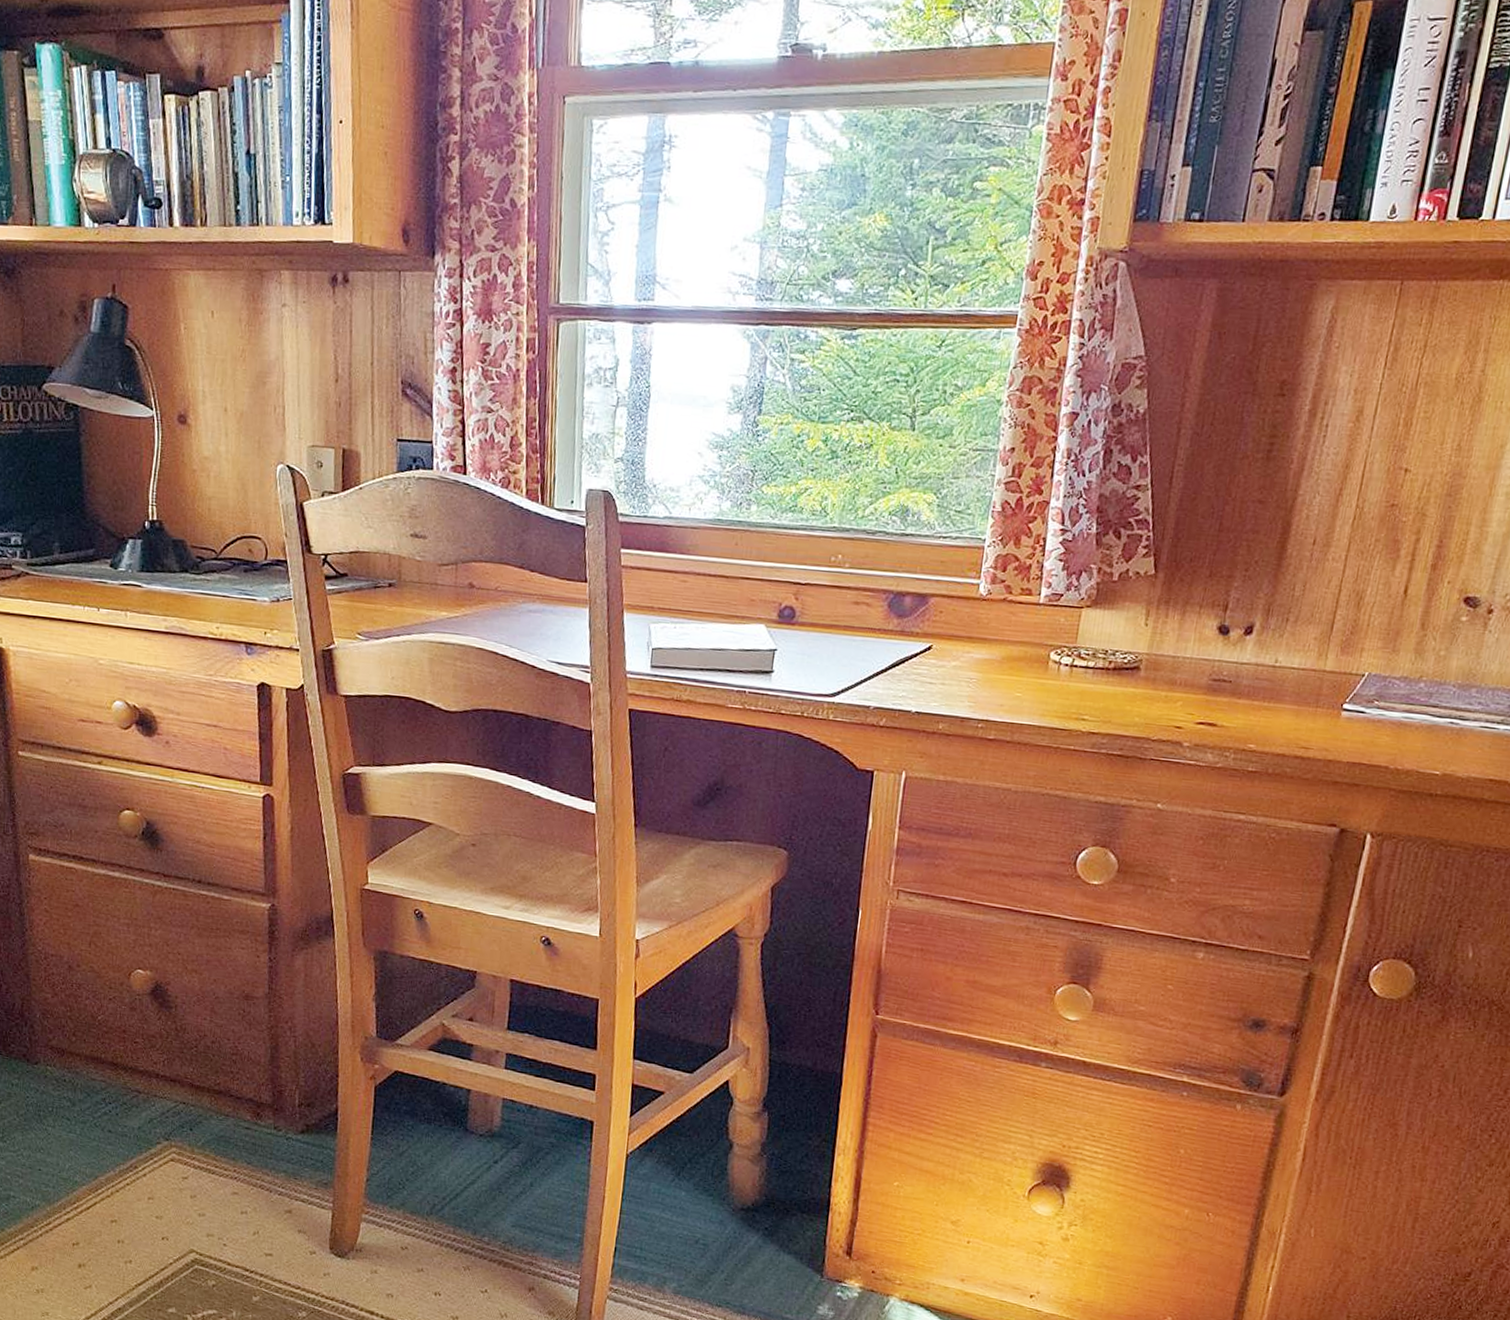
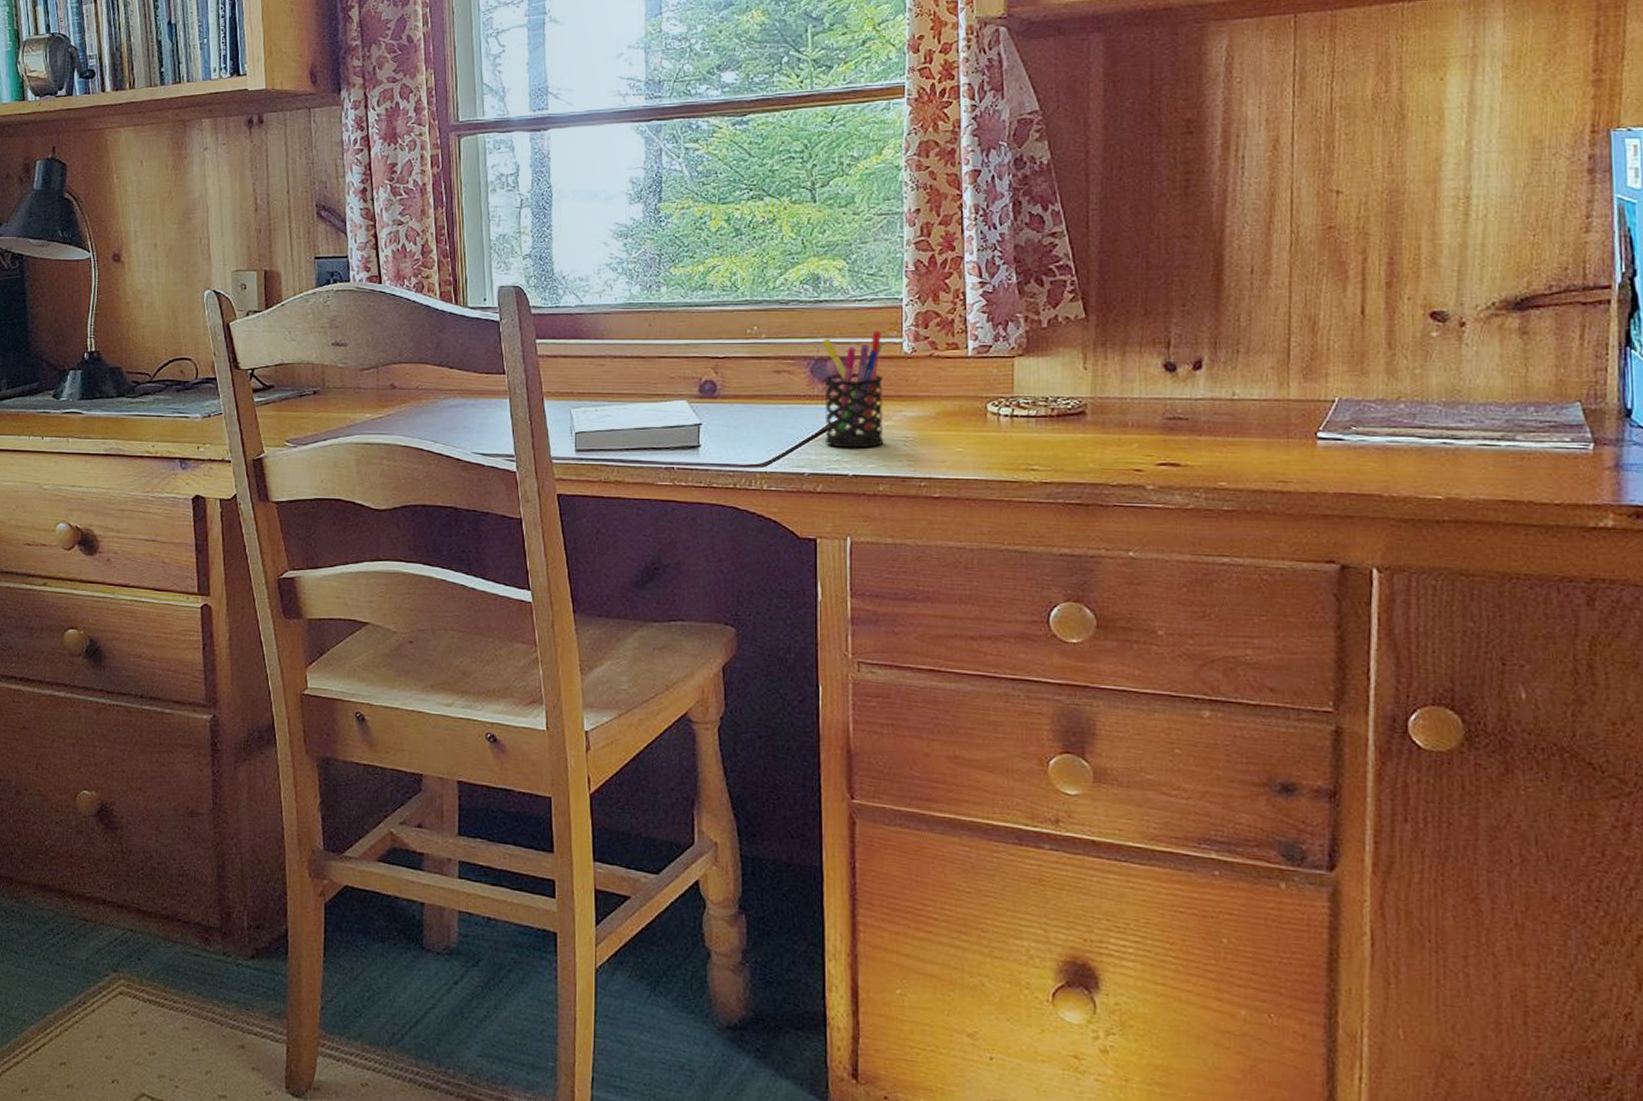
pen holder: none [893,569,961,687] -> present [822,331,884,448]

